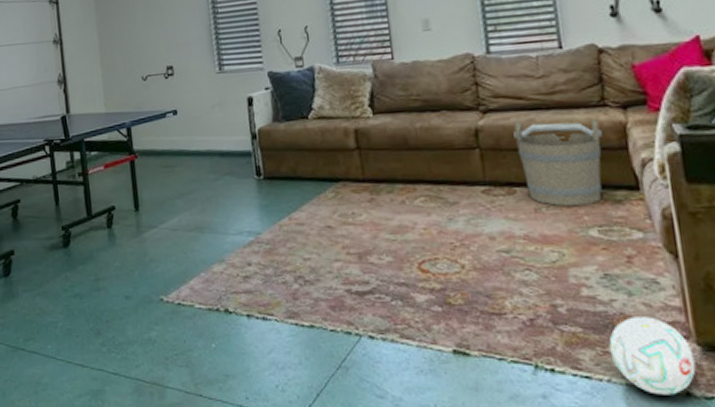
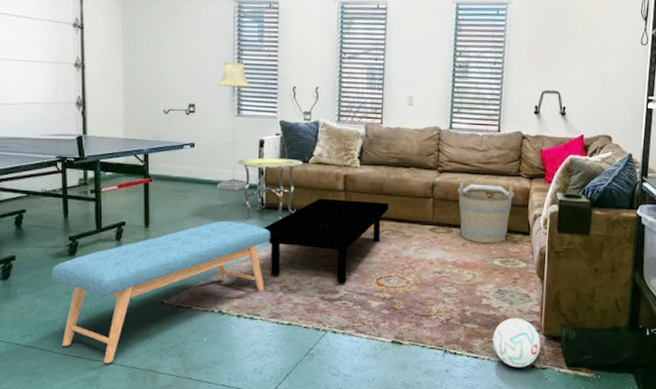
bench: none [48,197,275,374] -> present [51,221,270,363]
floor lamp: none [193,12,243,161] -> present [216,62,252,190]
side table: none [225,115,301,195] -> present [237,157,303,220]
coffee table: none [264,159,420,270] -> present [263,198,389,283]

